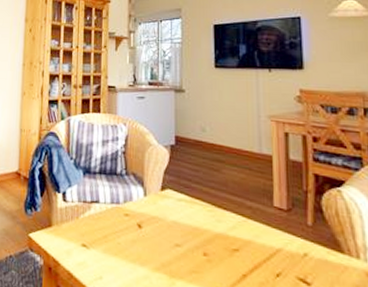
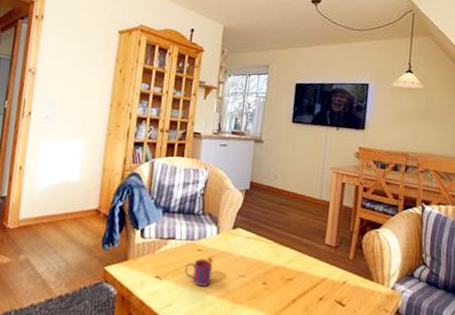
mug: none [113,223,143,258] -> present [185,258,213,287]

